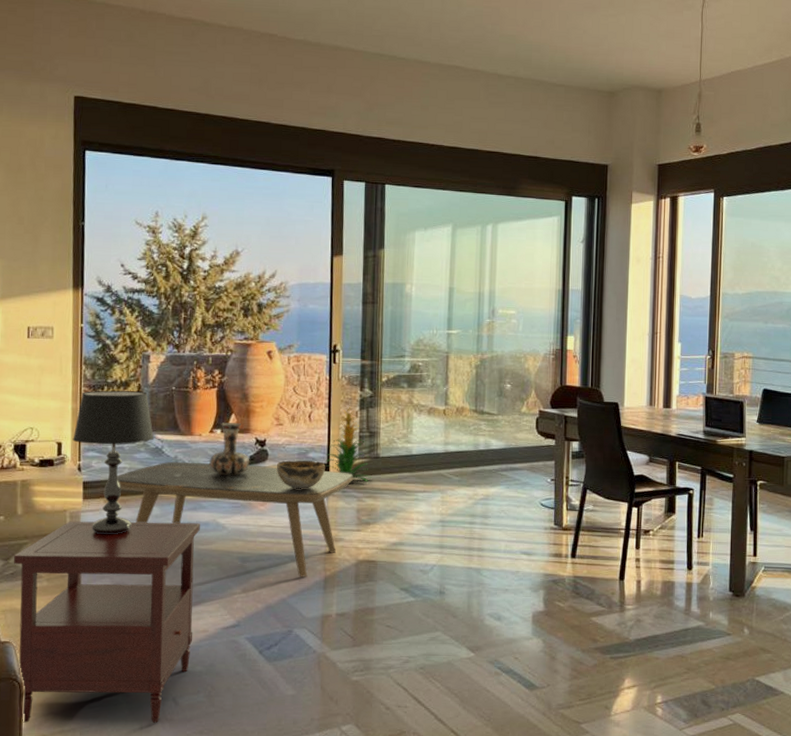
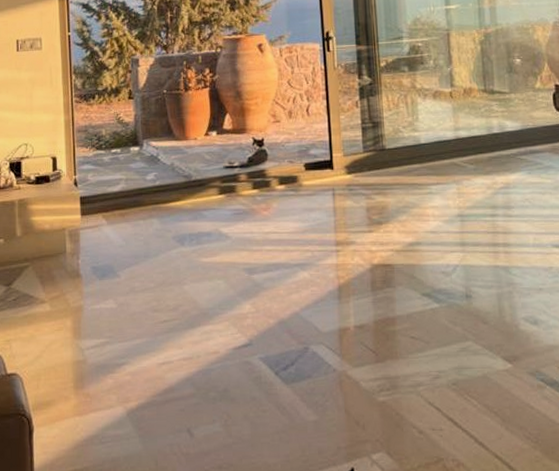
side table: present [13,521,200,723] -> none [15,234,204,463]
table lamp: present [72,390,154,535] -> none [67,97,149,253]
coffee table: present [116,461,353,577] -> none [113,167,359,287]
decorative vase: present [209,422,250,476] -> none [207,123,249,181]
decorative bowl: present [276,460,326,489] -> none [277,157,330,190]
indoor plant: present [325,405,371,482] -> none [328,95,379,178]

